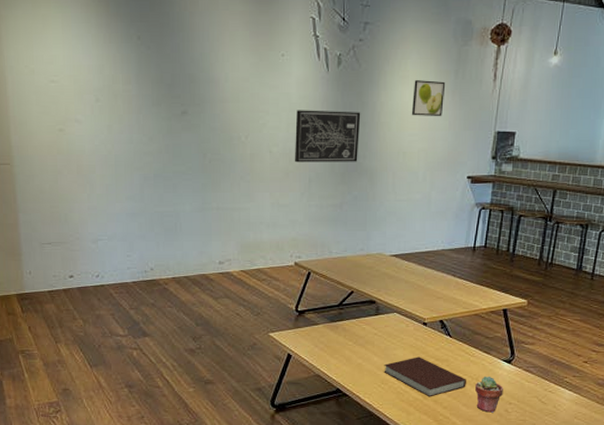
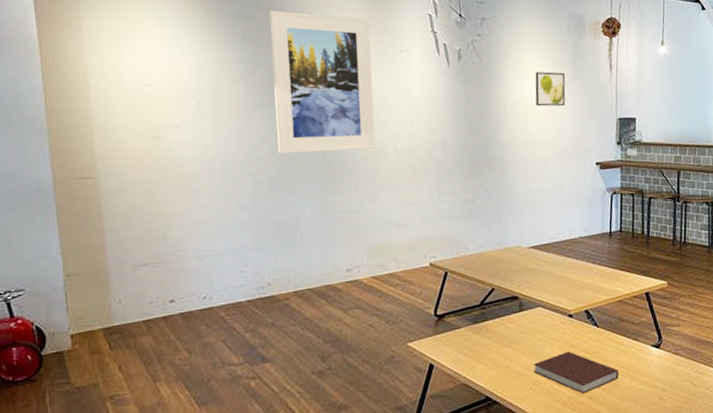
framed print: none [162,12,254,152] -> present [269,10,376,154]
wall art: present [294,110,361,163] -> none [419,104,487,159]
potted succulent: present [474,376,503,413] -> none [627,363,656,403]

